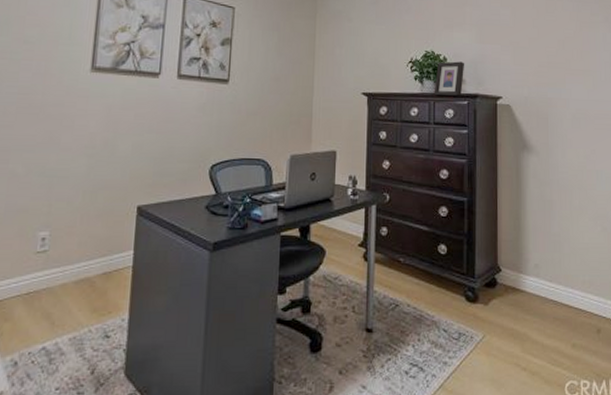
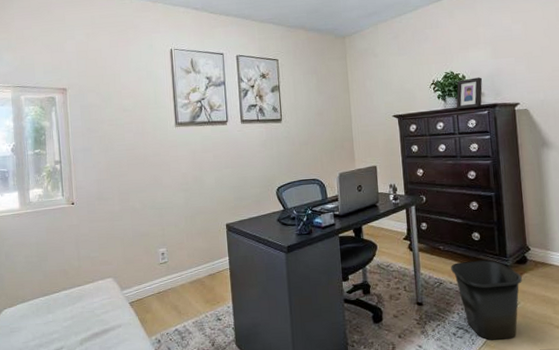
waste bin: none [410,279,490,383] -> present [451,259,522,340]

